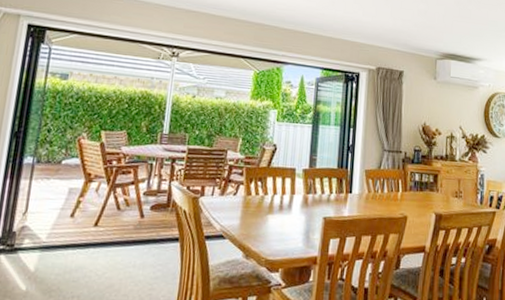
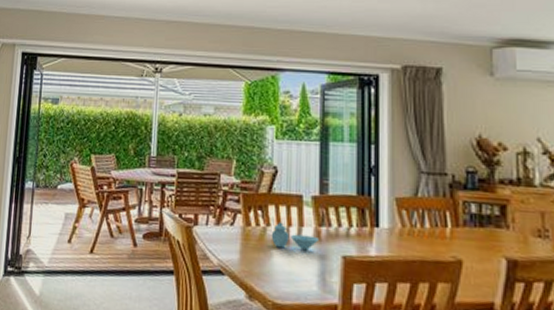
decorative bowl: none [267,191,306,215] -> present [271,222,318,251]

